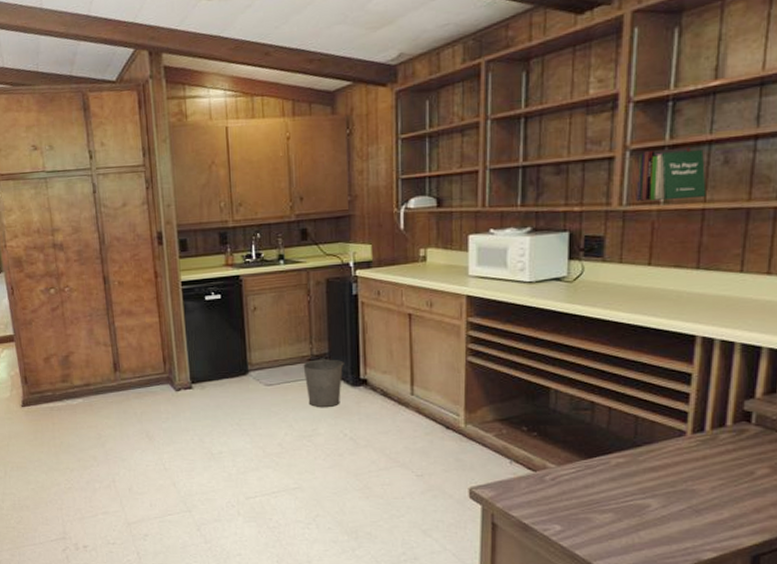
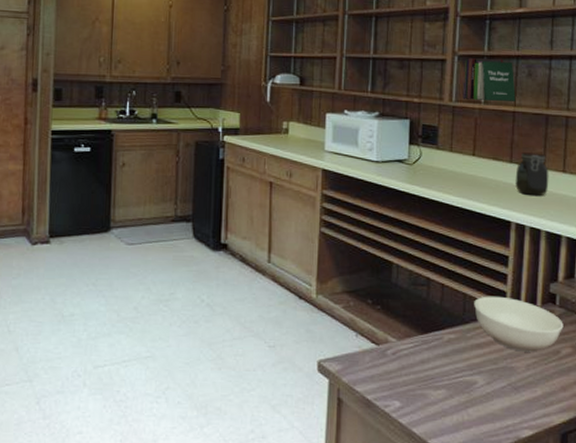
bucket: present [303,358,344,408] -> none [166,219,207,272]
bowl: none [648,417,760,474] -> present [474,296,564,352]
jar: none [703,254,748,305] -> present [515,152,549,196]

